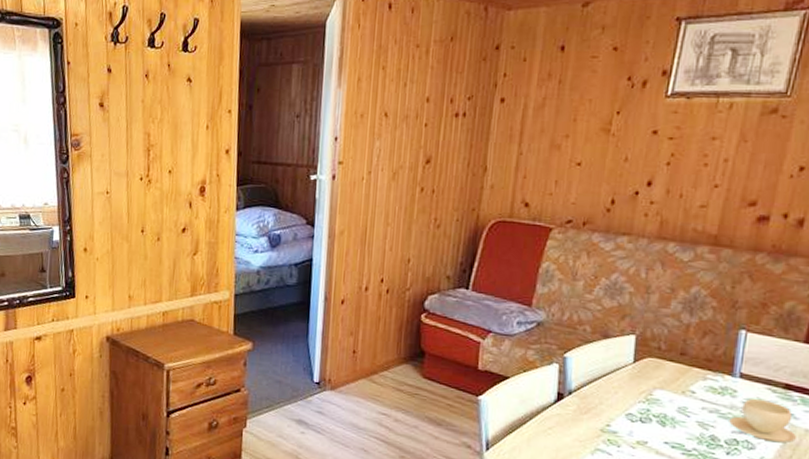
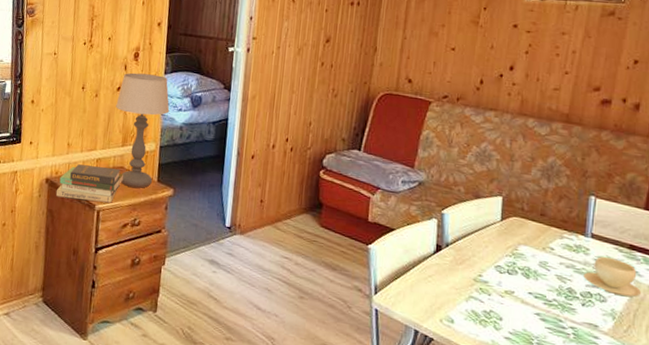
books: none [118,319,195,361] -> present [55,164,124,203]
table lamp: none [181,210,244,344] -> present [116,73,170,189]

